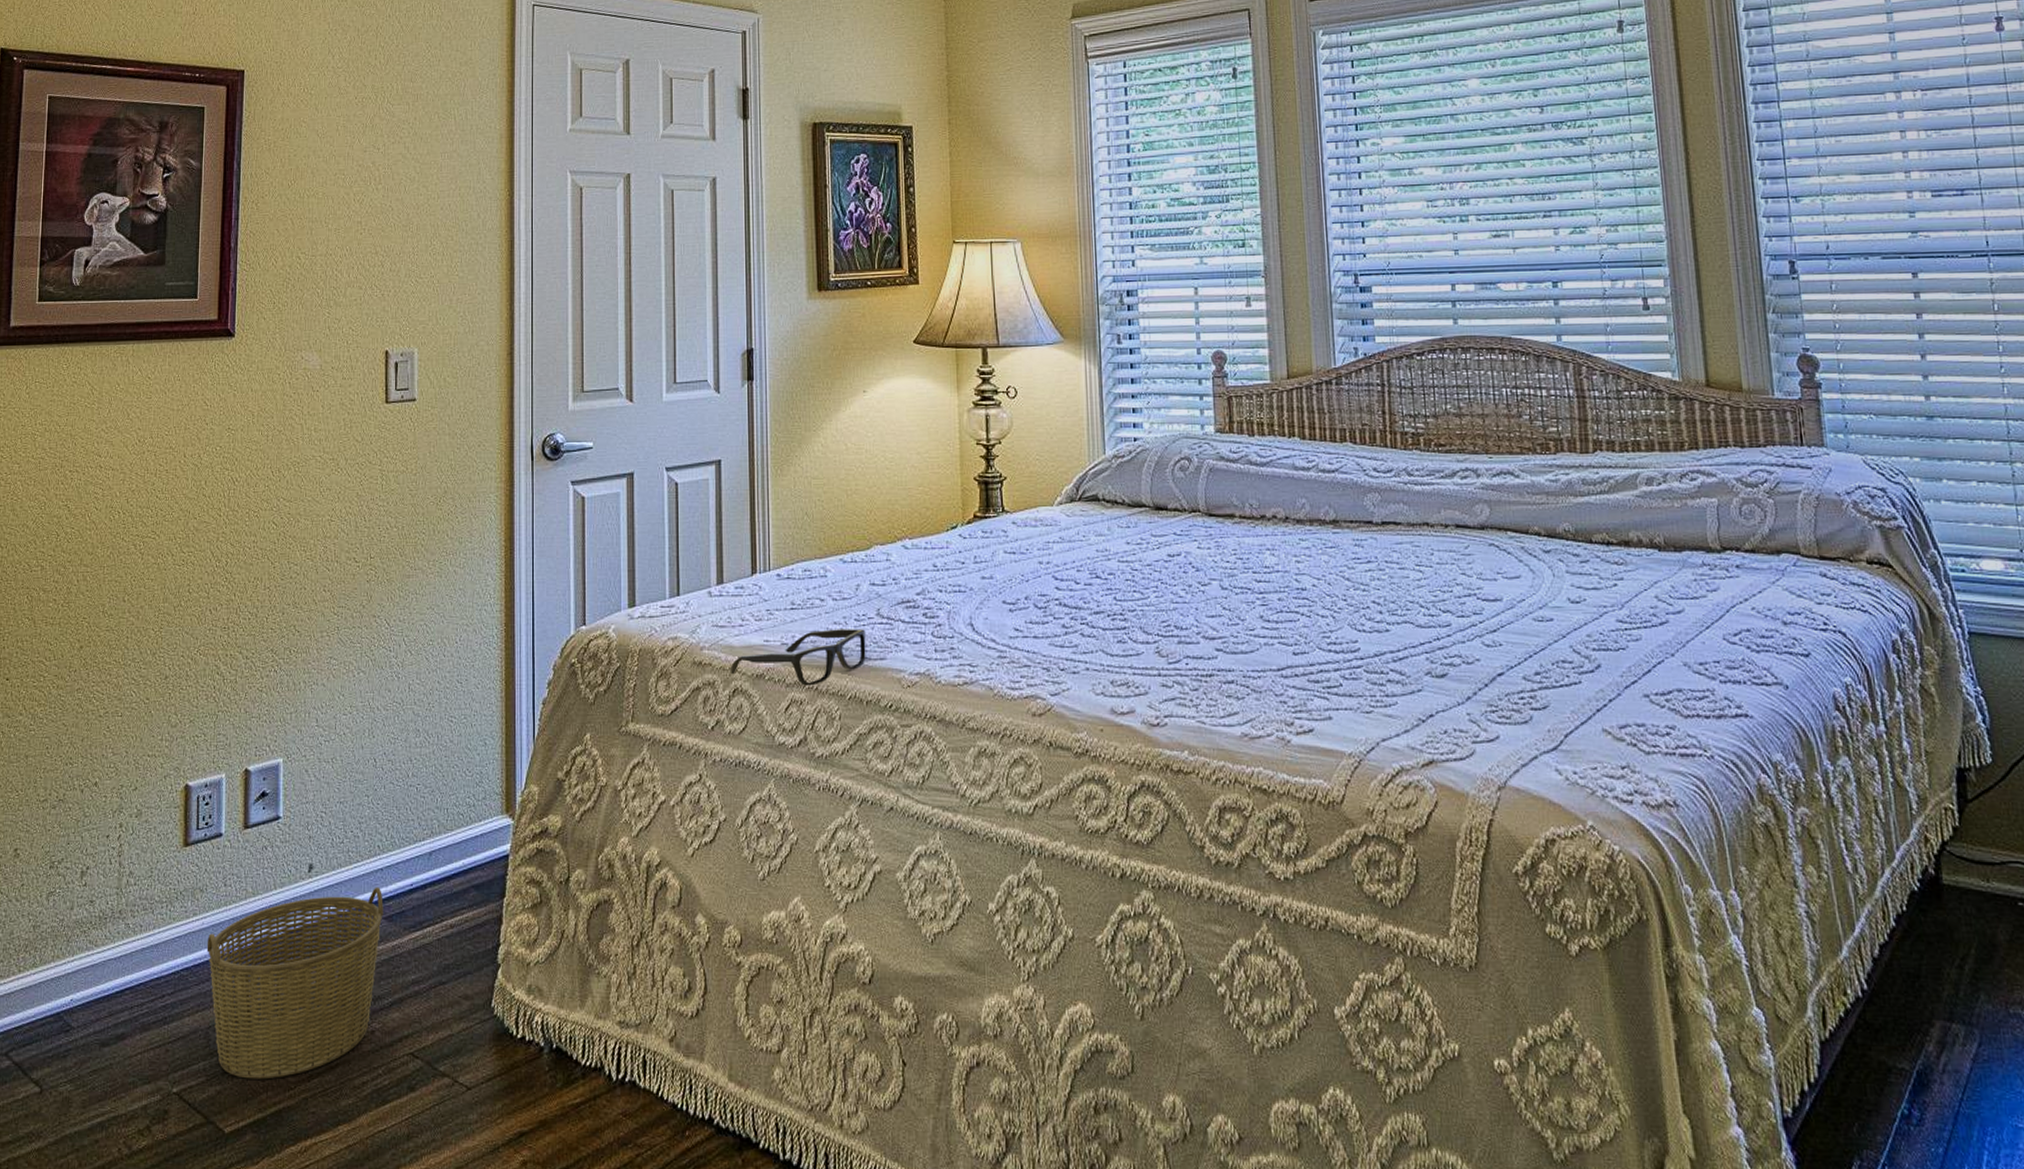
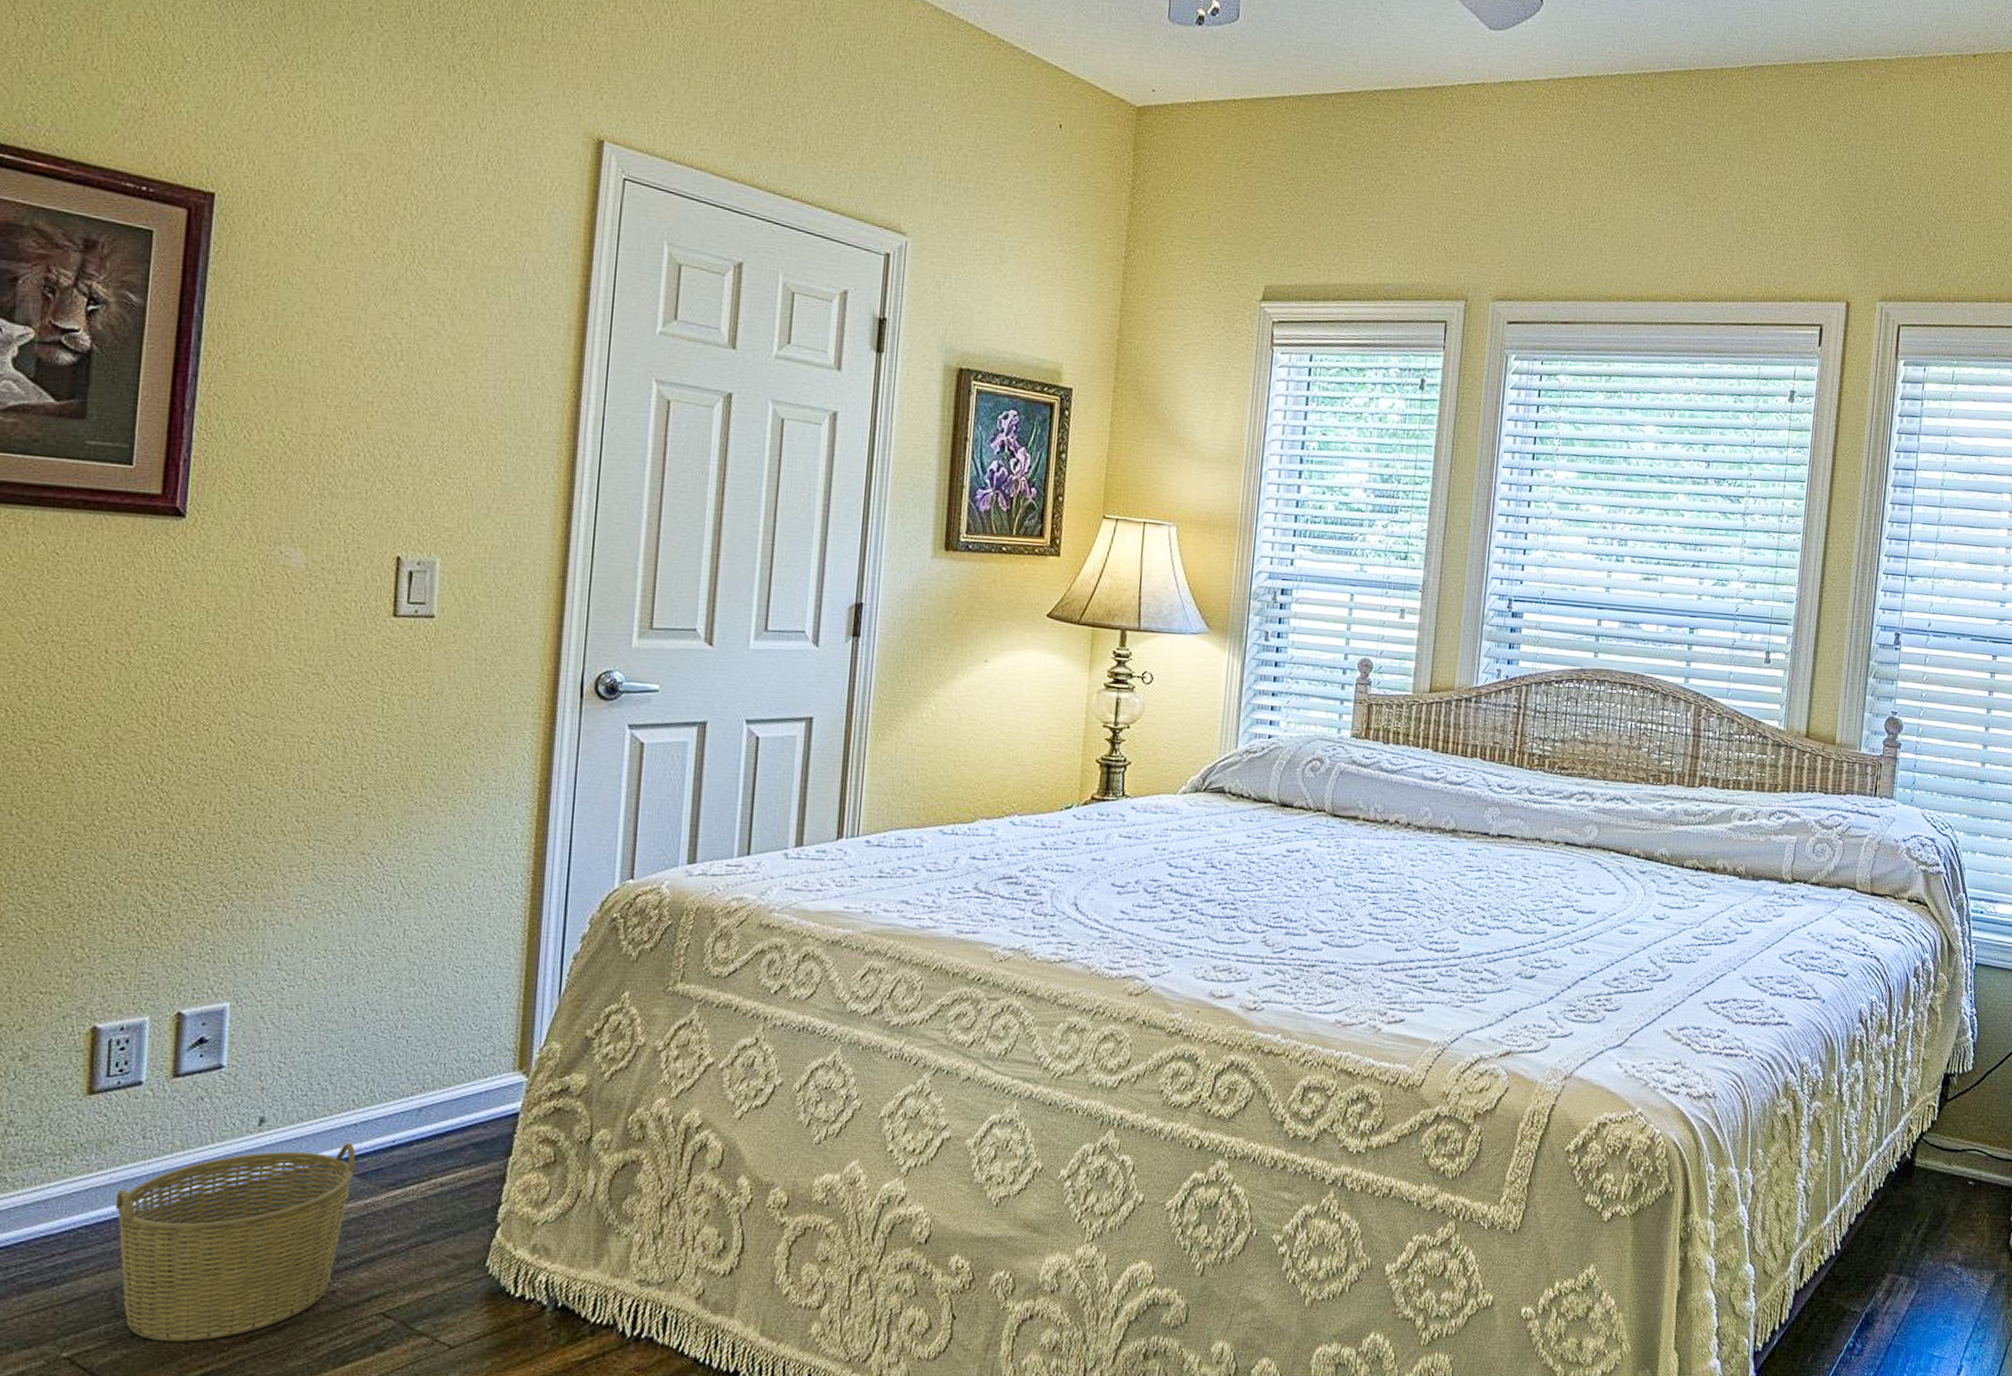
eyeglasses: present [730,629,866,686] -> none [801,900,960,955]

